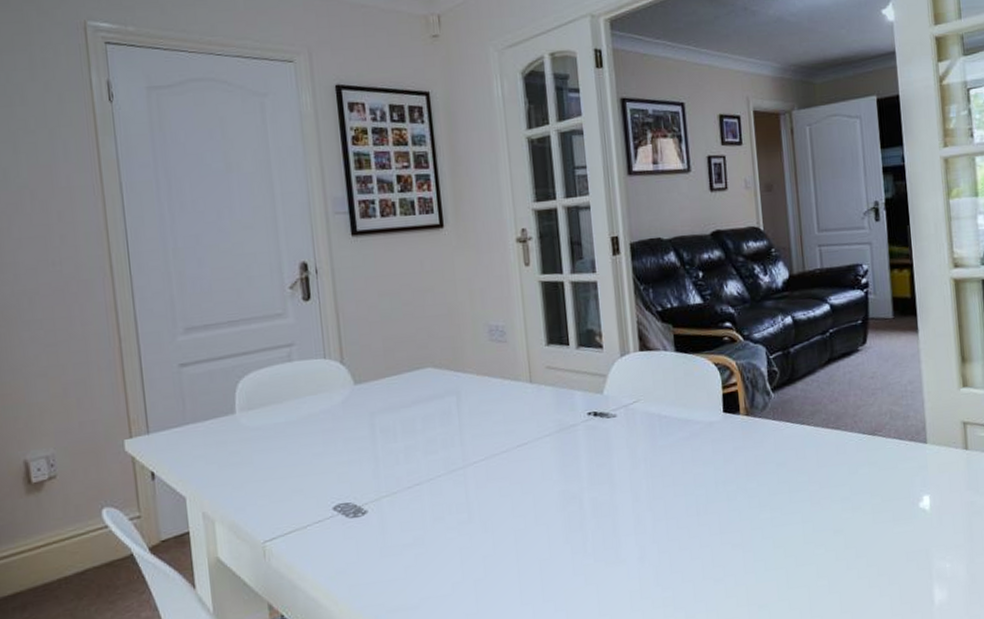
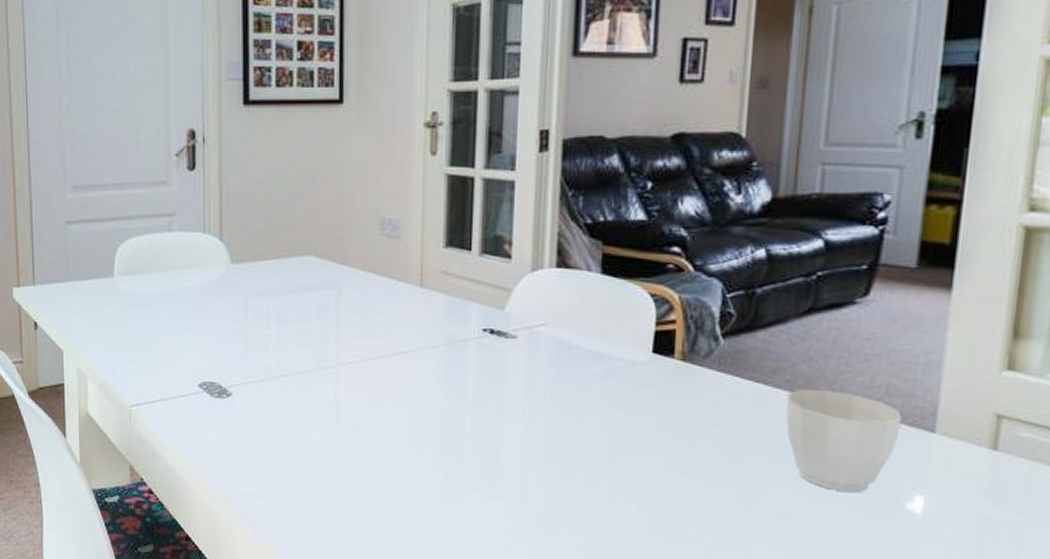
cup: none [824,422,905,503] -> present [786,389,902,493]

